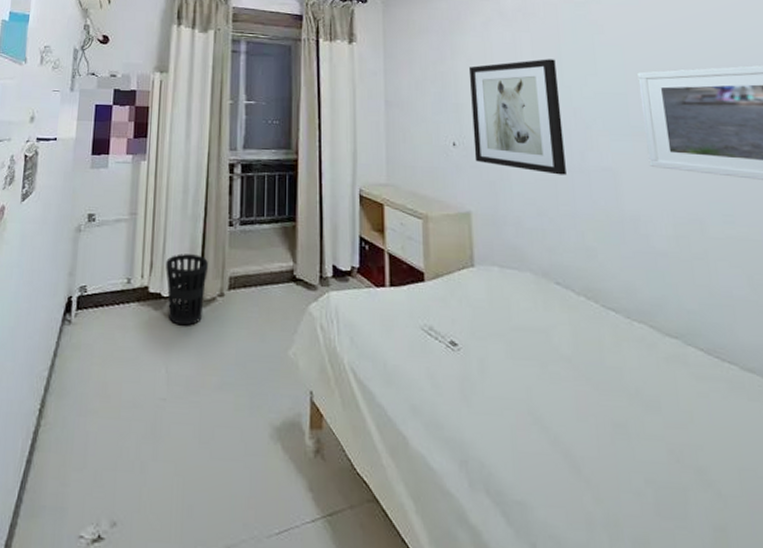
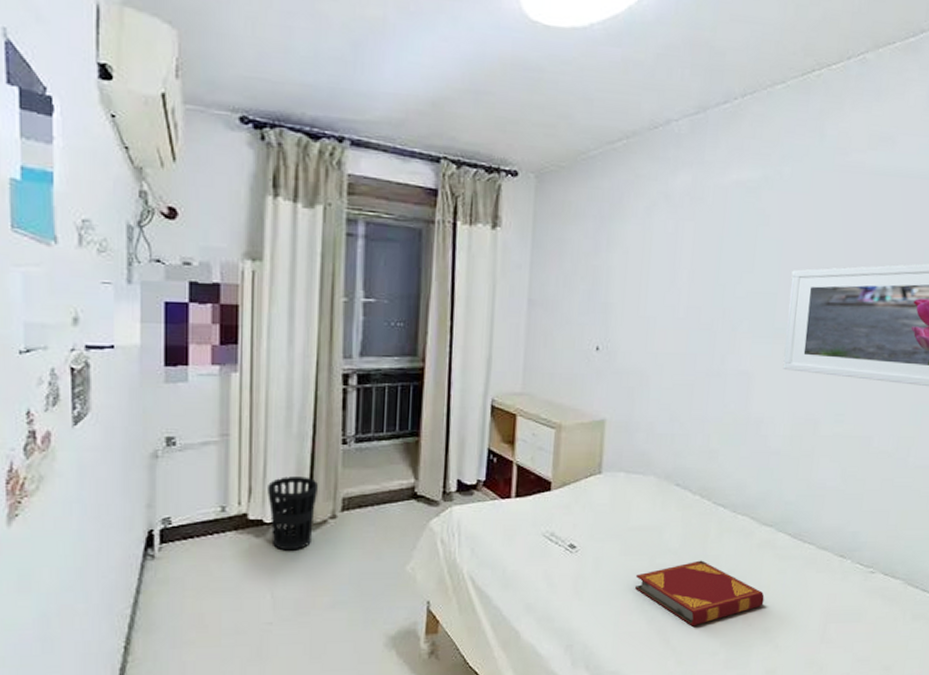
wall art: present [468,59,566,175] -> none [616,253,715,380]
hardback book: none [527,372,689,454] -> present [635,560,765,627]

